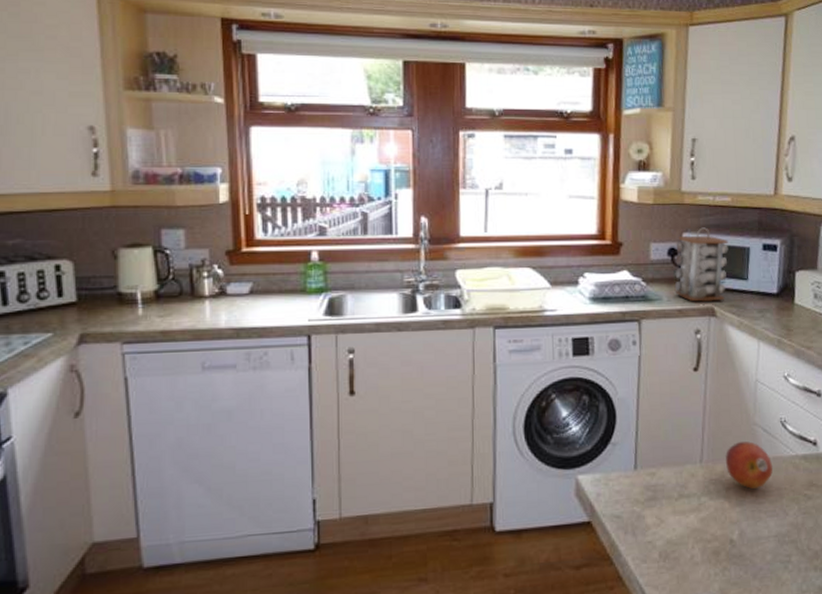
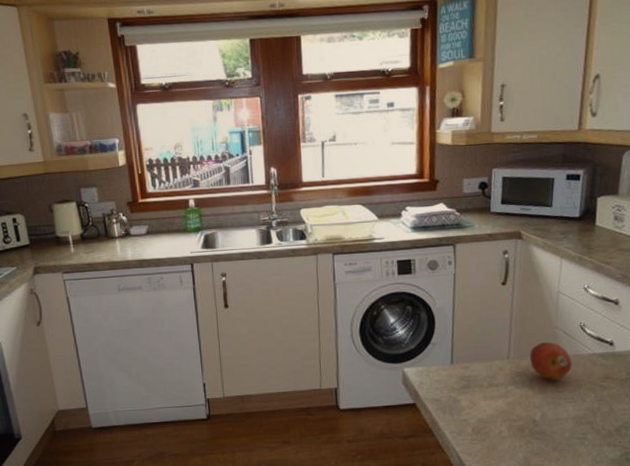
spice rack: present [674,227,729,302] -> none [485,163,534,228]

